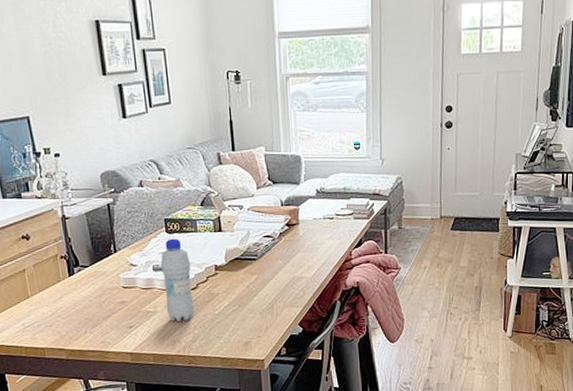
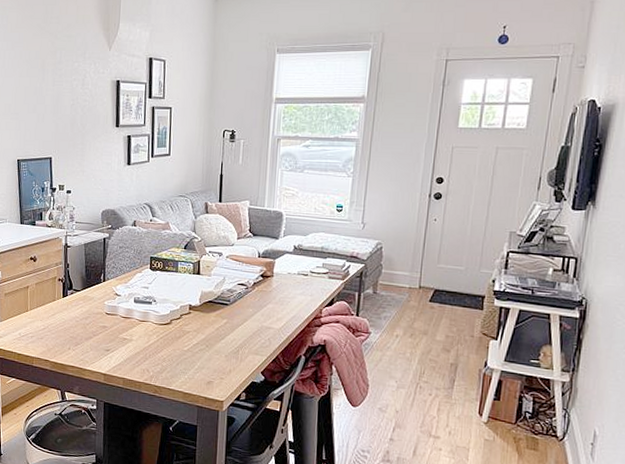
bottle: present [160,238,195,322] -> none [140,275,168,353]

